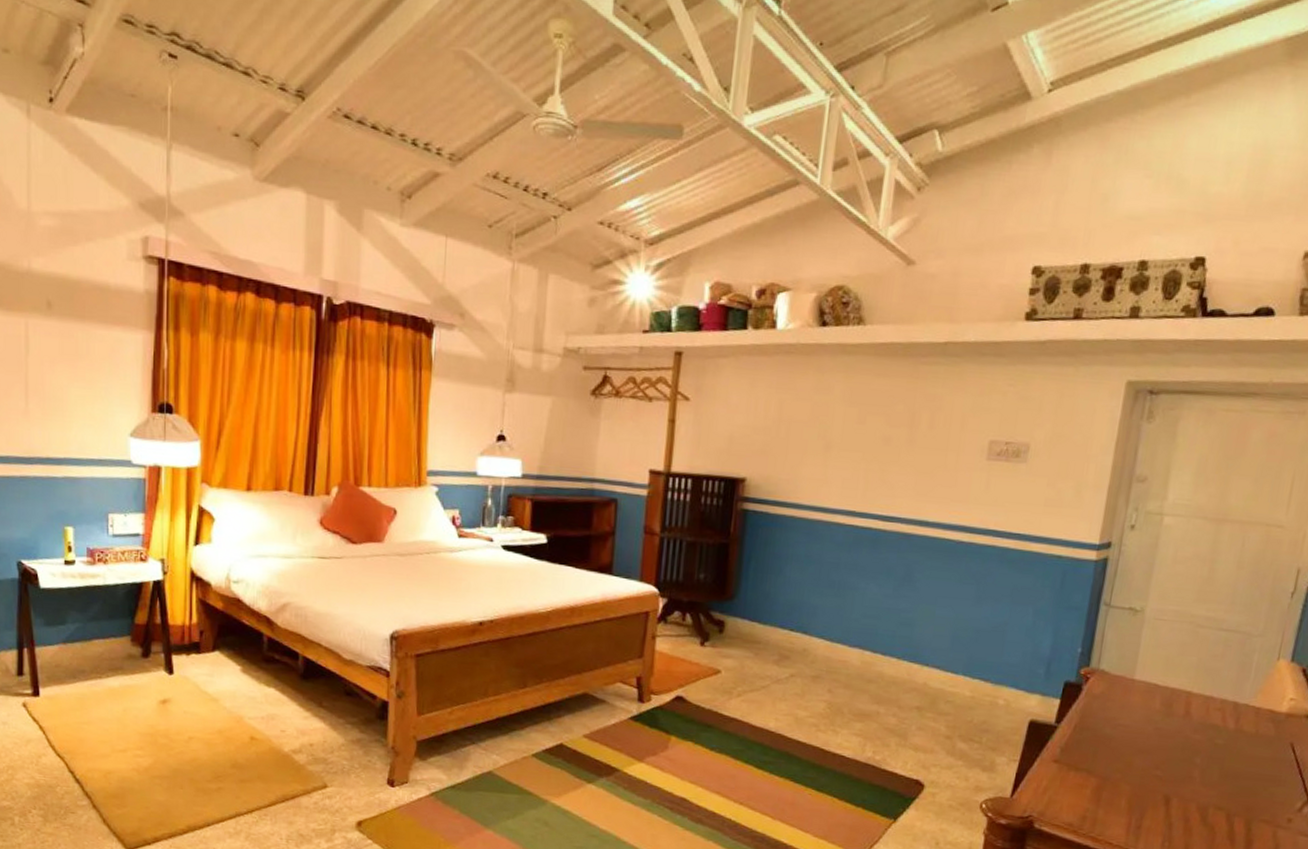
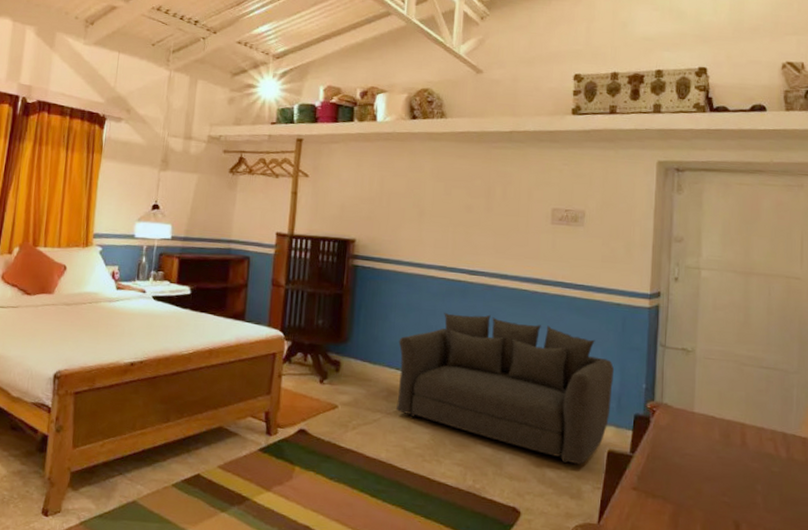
loveseat: none [788,566,1047,736] -> present [396,313,615,465]

